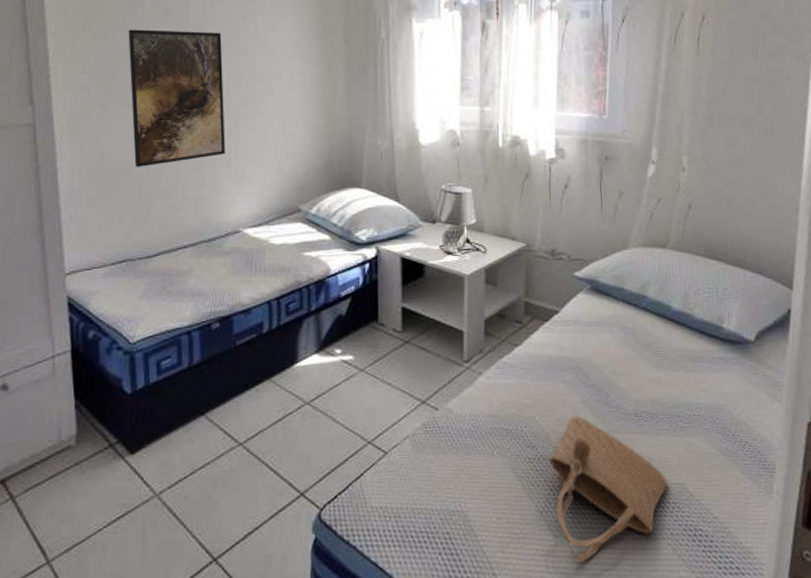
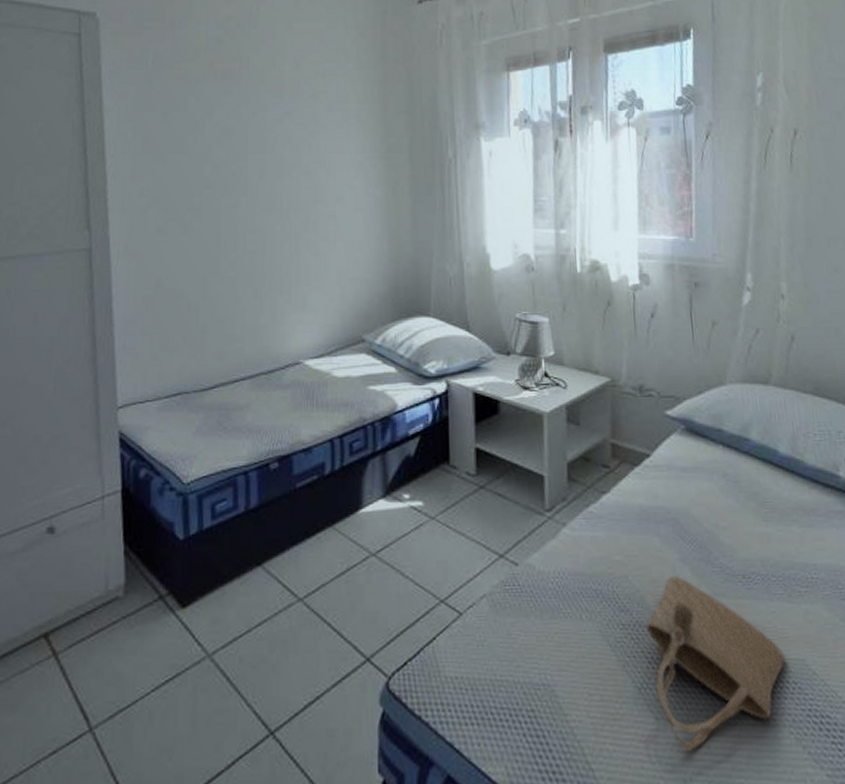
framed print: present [128,29,226,167] -> none [187,151,286,294]

